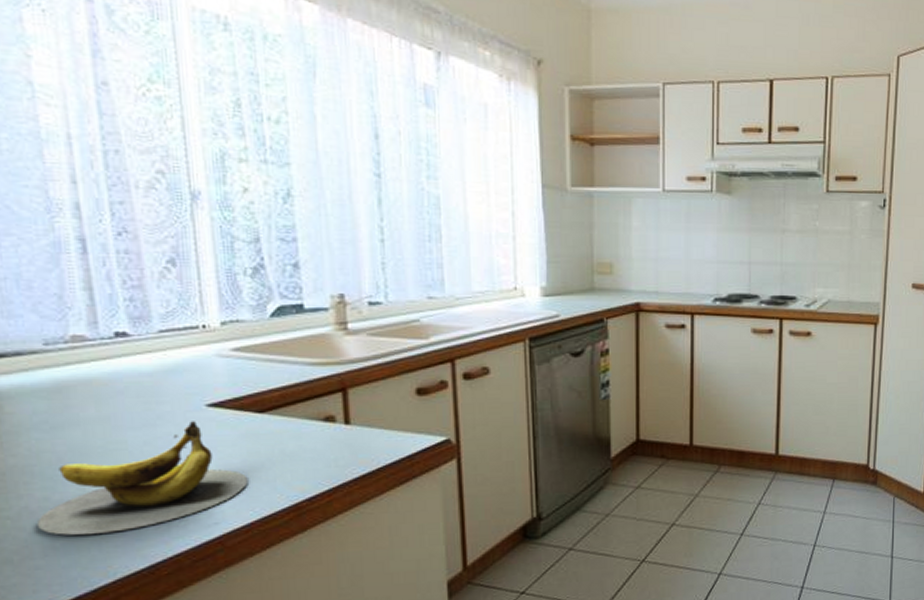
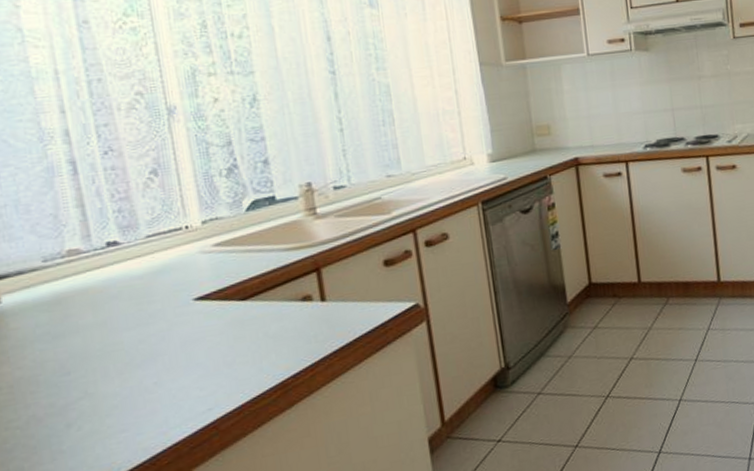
banana: present [36,421,248,535] -> none [44,315,237,439]

